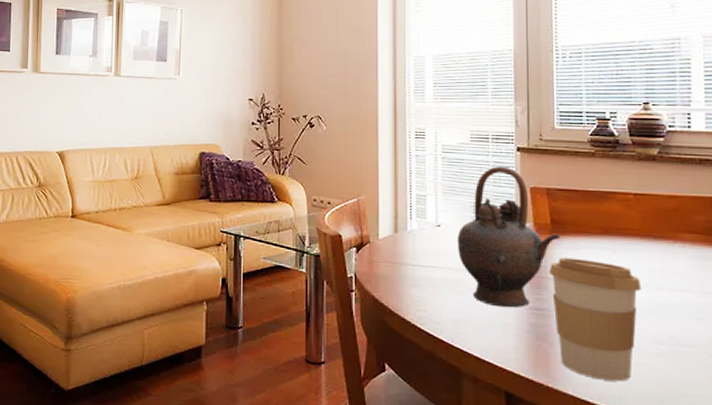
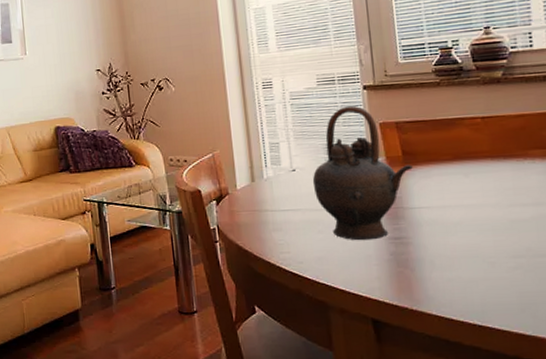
coffee cup: present [549,257,642,382] -> none [404,185,496,298]

